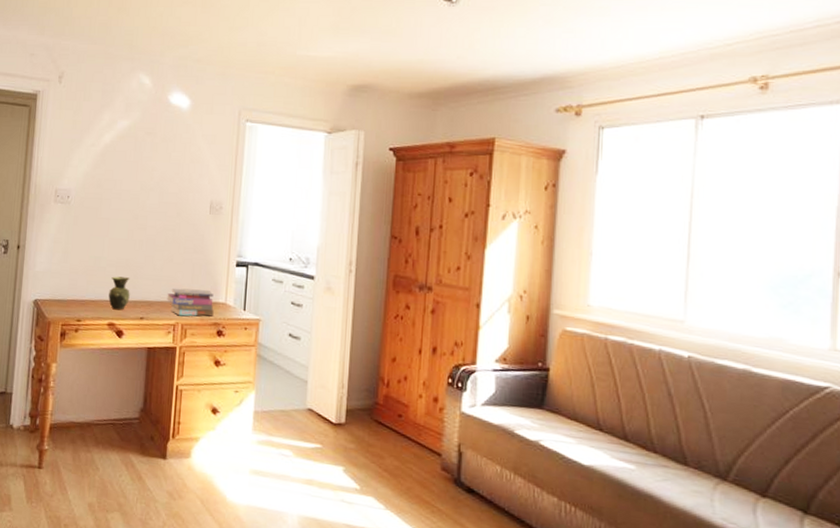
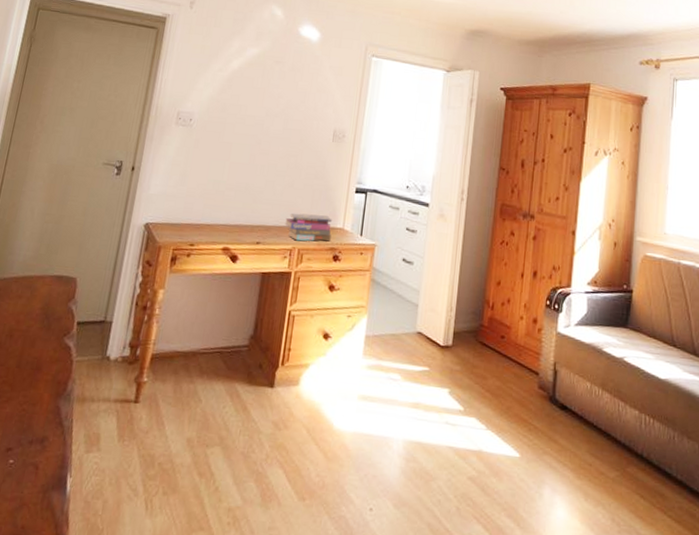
vase: present [108,276,130,311] -> none [225,200,249,235]

